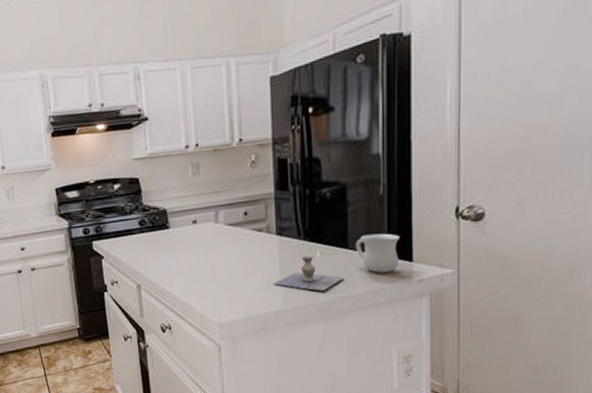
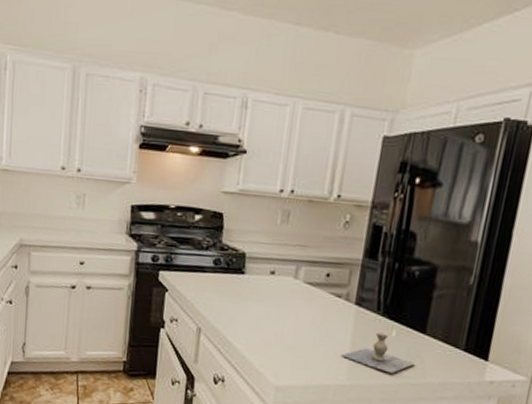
mug: present [355,233,400,273] -> none [433,323,480,368]

